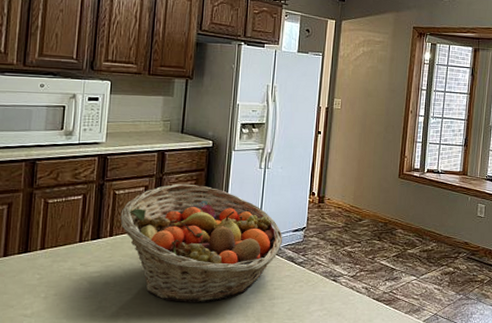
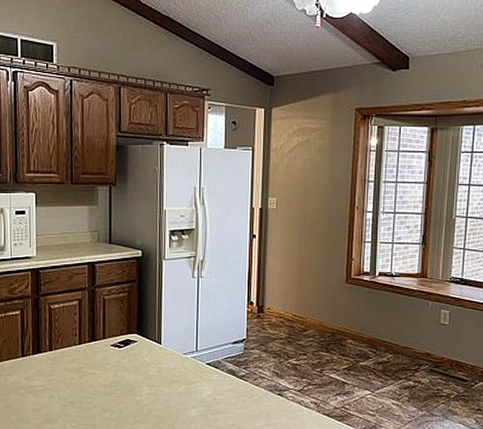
fruit basket: present [120,183,283,303] -> none [57,296,222,417]

